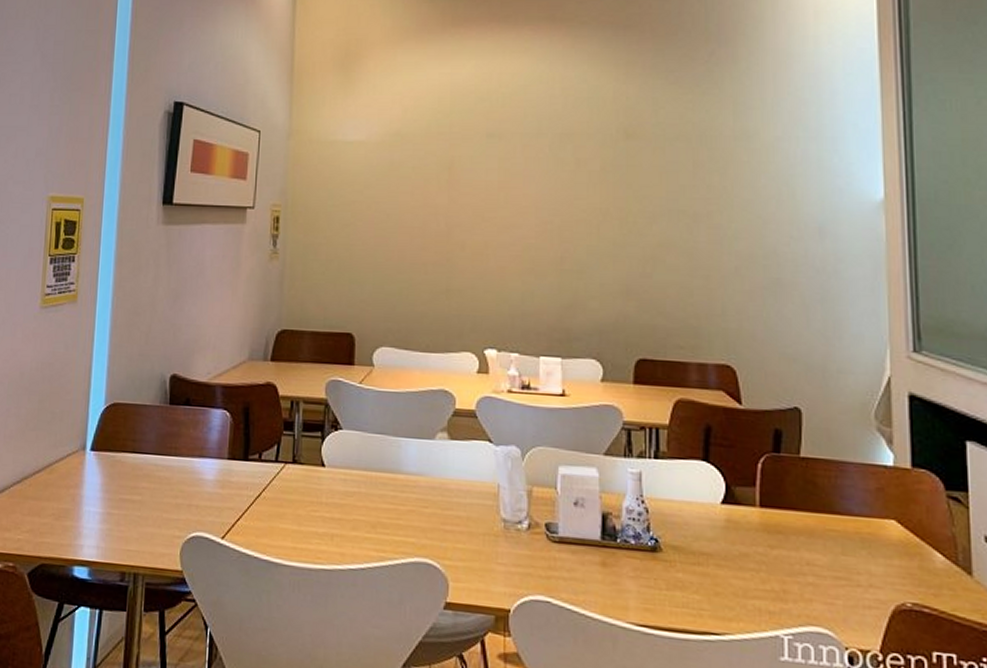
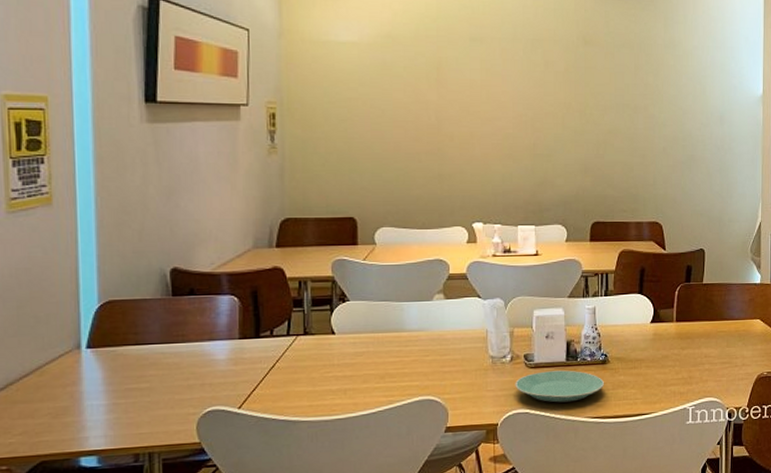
plate: none [533,549,656,598] -> present [515,370,605,403]

